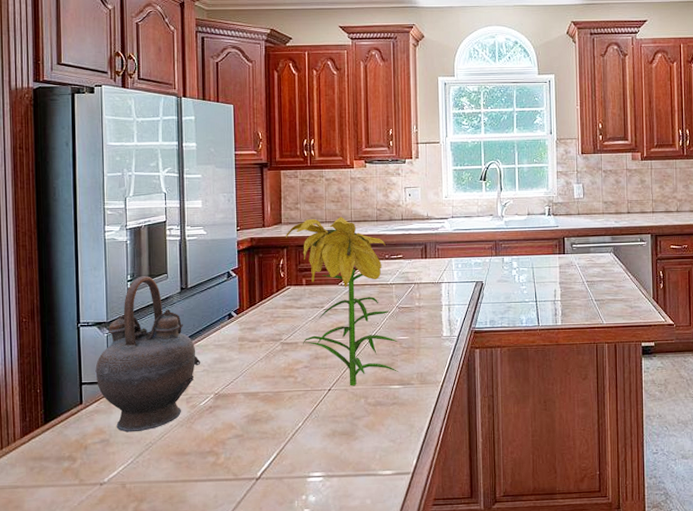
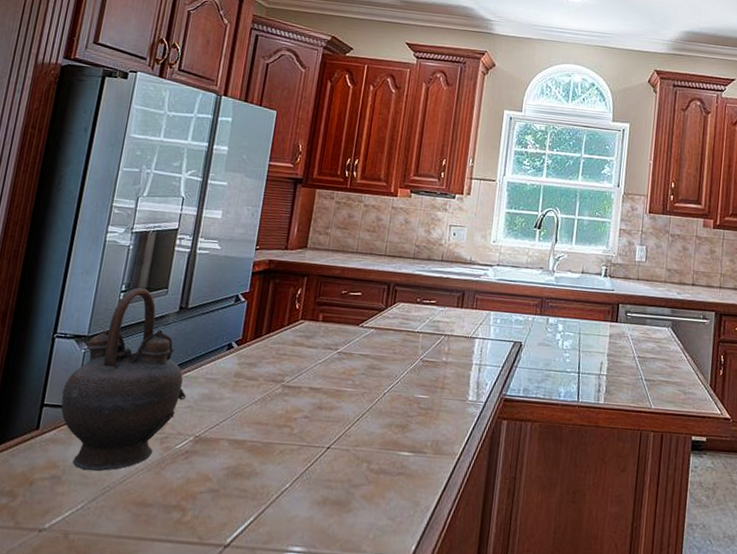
flower: present [286,217,398,386] -> none [307,247,419,447]

